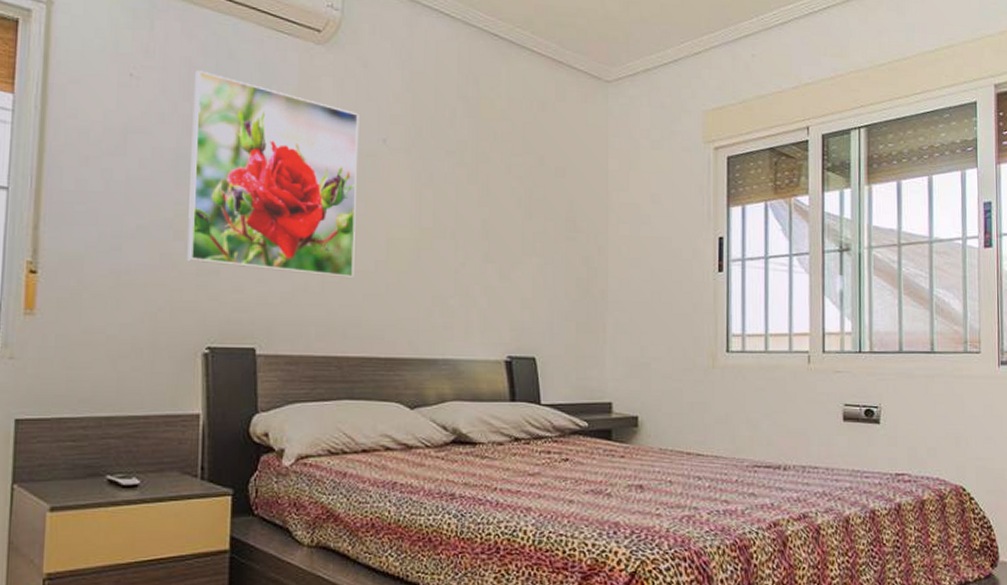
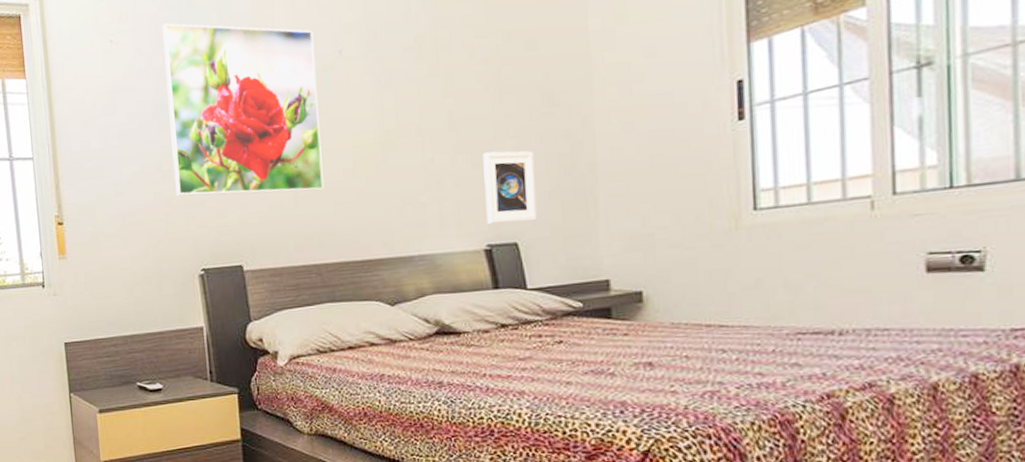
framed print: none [510,265,556,338] -> present [482,151,537,224]

